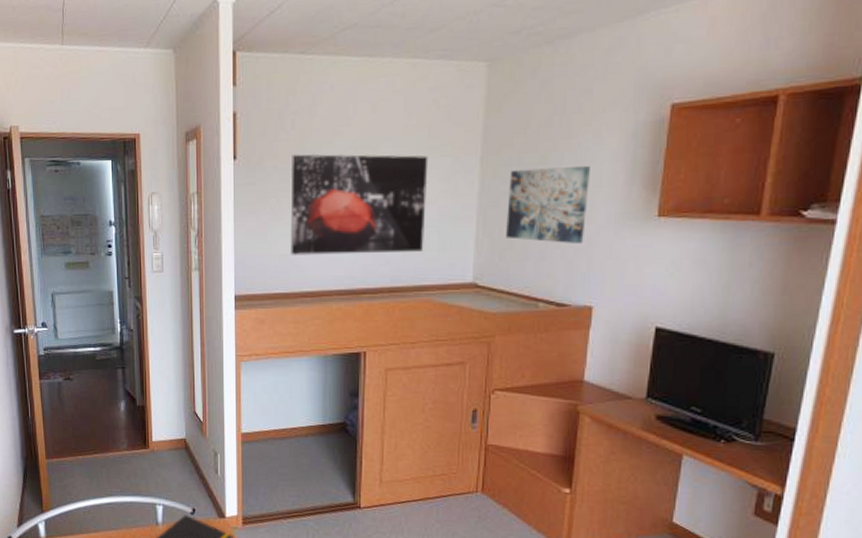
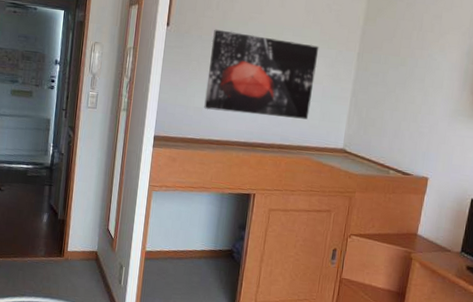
wall art: present [506,165,590,245] -> none [371,66,435,130]

